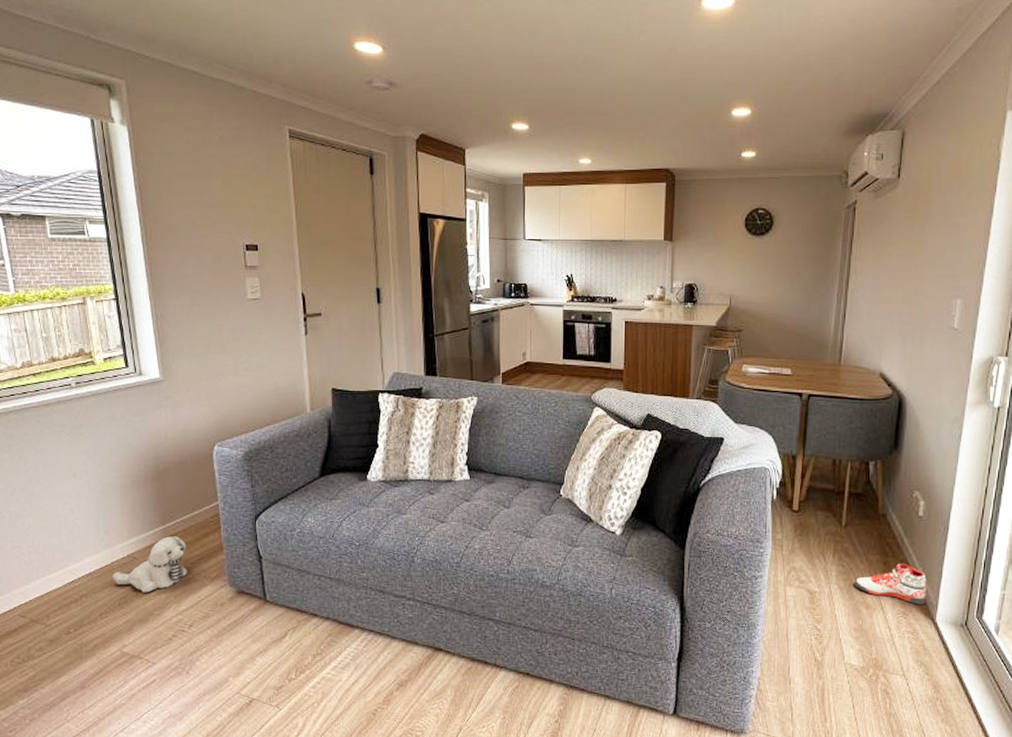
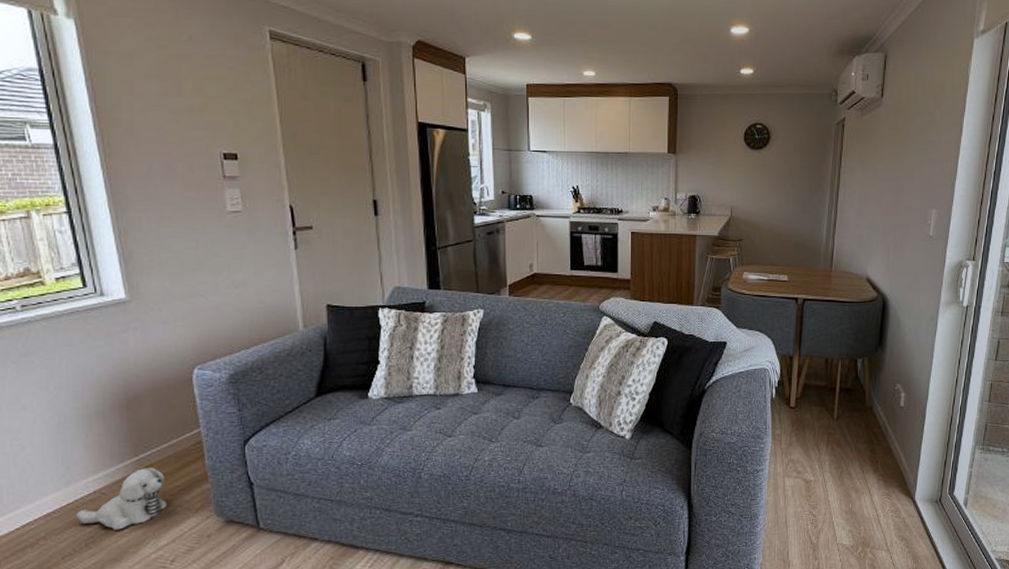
sneaker: present [854,563,927,605] -> none [845,450,907,486]

